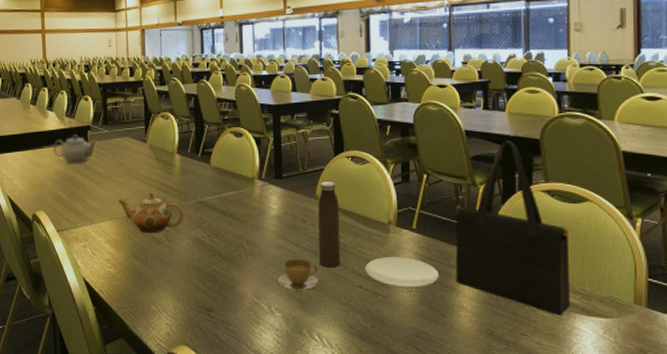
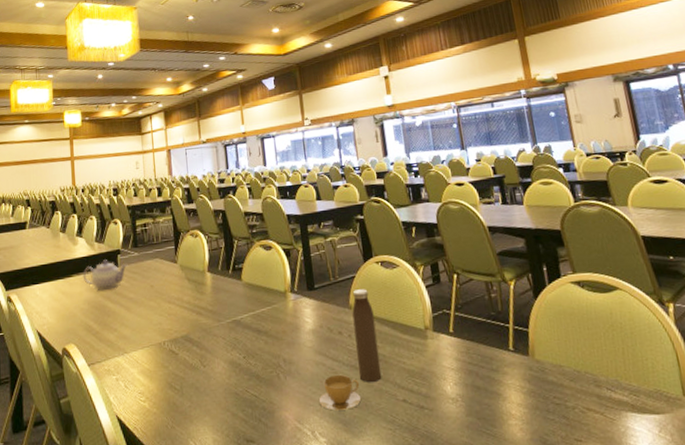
teapot: present [118,192,185,233] -> none [151,314,219,360]
plate: present [365,256,439,289] -> none [407,363,483,399]
tote bag: present [455,140,571,316] -> none [490,233,621,416]

